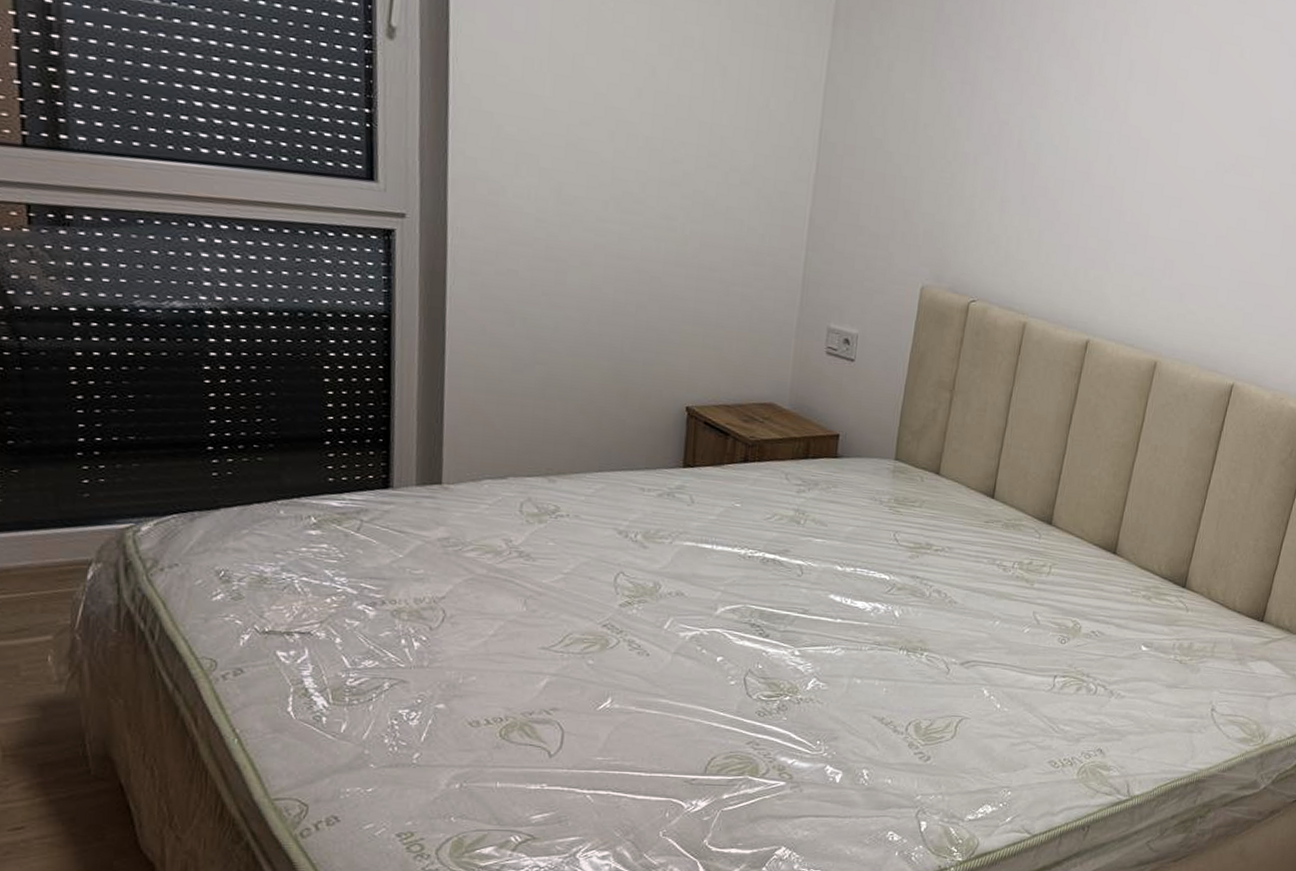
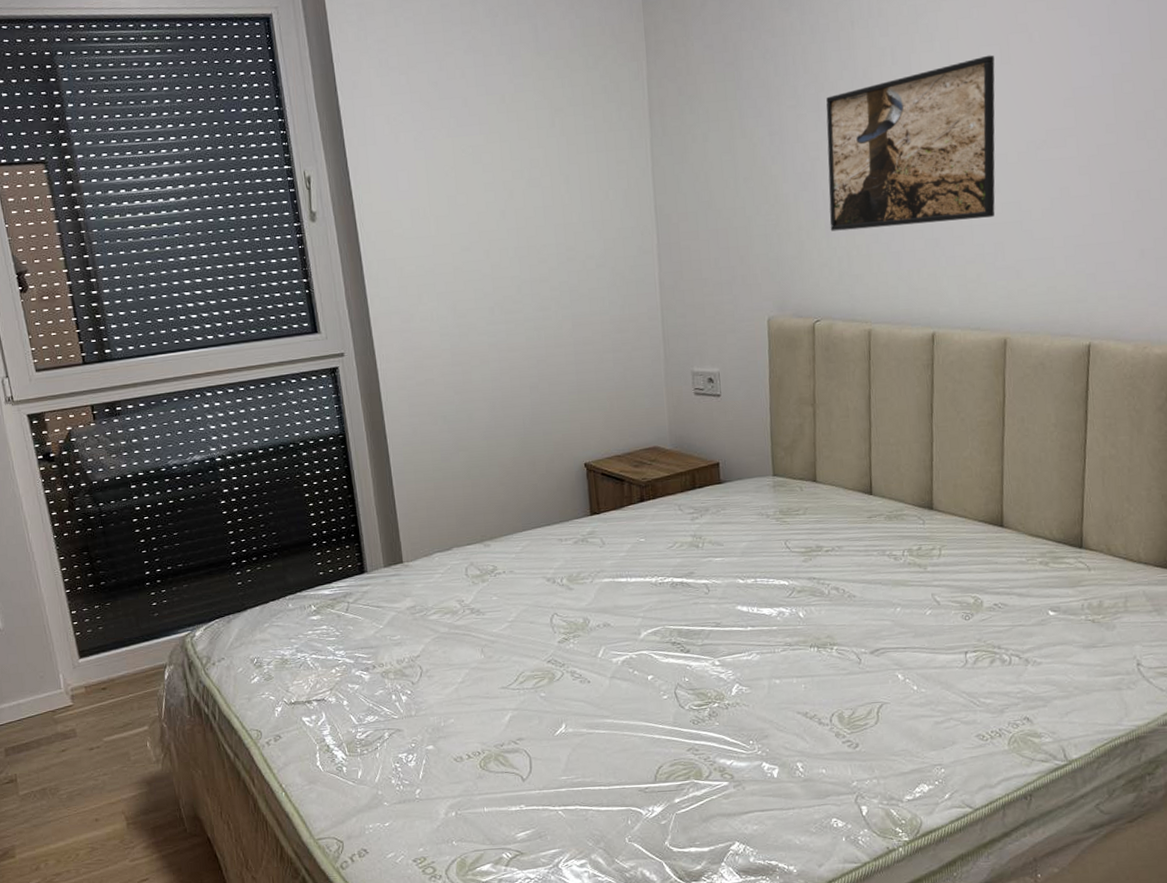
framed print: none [1005,57,1204,232] -> present [826,55,995,231]

